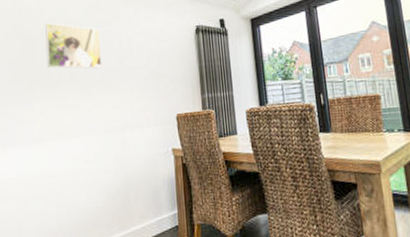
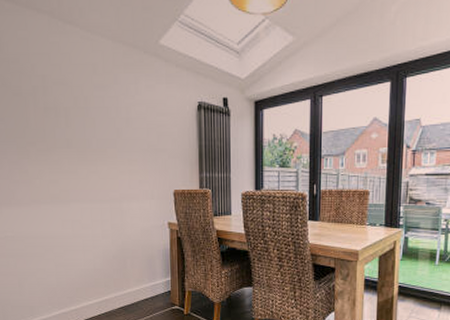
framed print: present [45,23,103,69] -> none [37,80,100,136]

